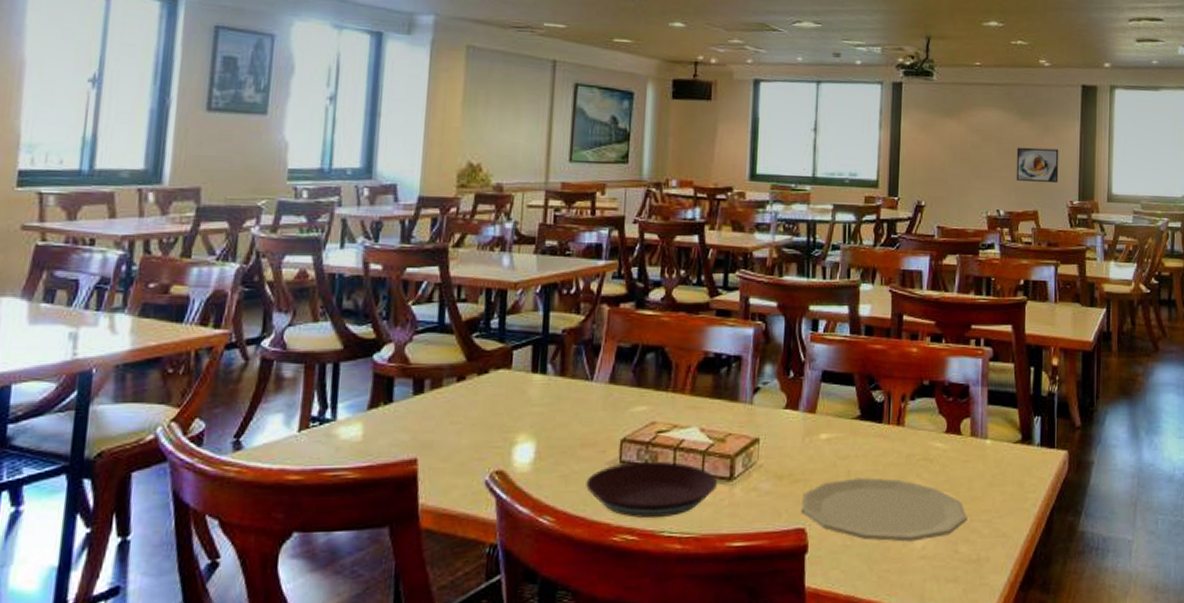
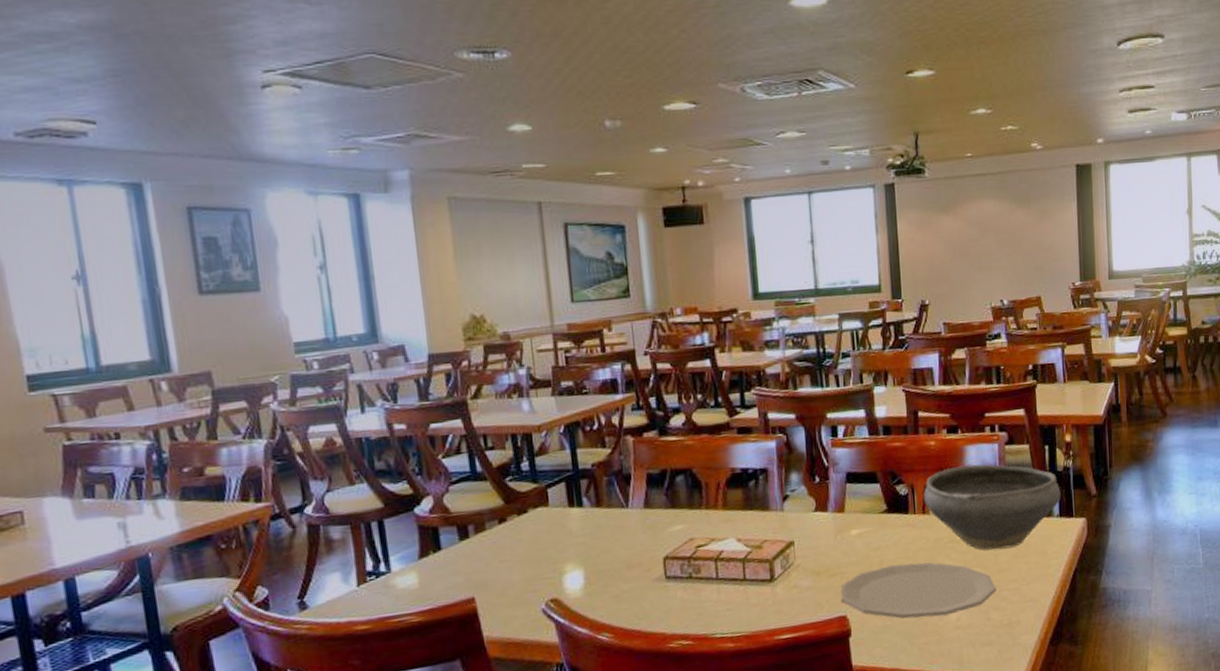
plate: present [586,461,717,518] -> none [637,572,759,625]
bowl: none [900,378,1044,474] -> present [924,464,1061,550]
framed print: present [1016,147,1059,184] -> none [1015,232,1059,269]

